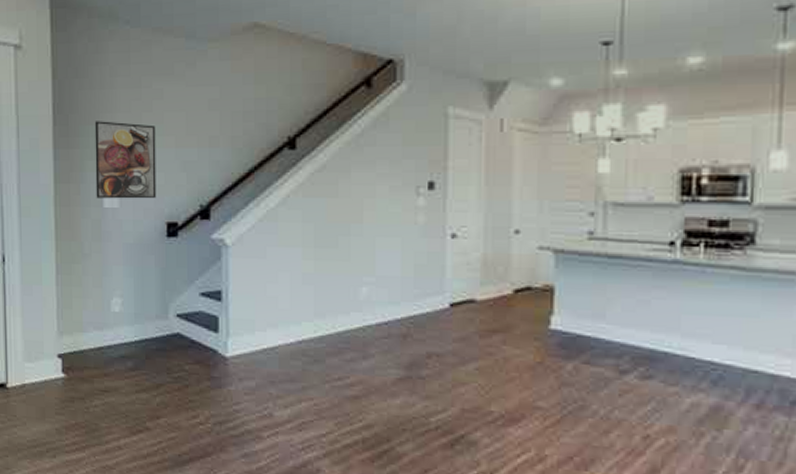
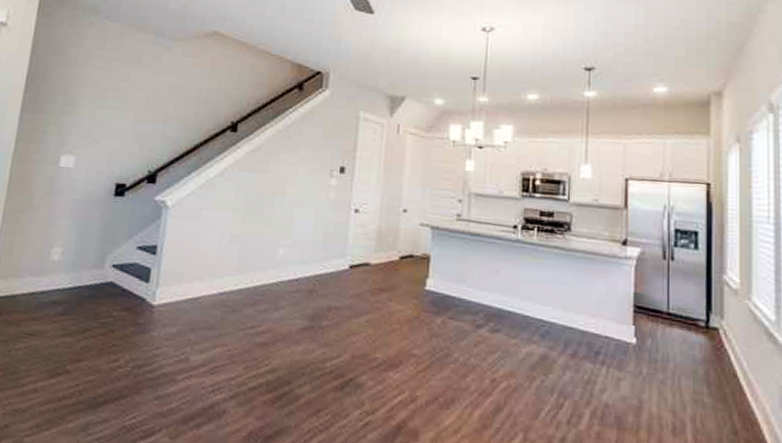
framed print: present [94,121,157,199] -> none [53,92,119,162]

